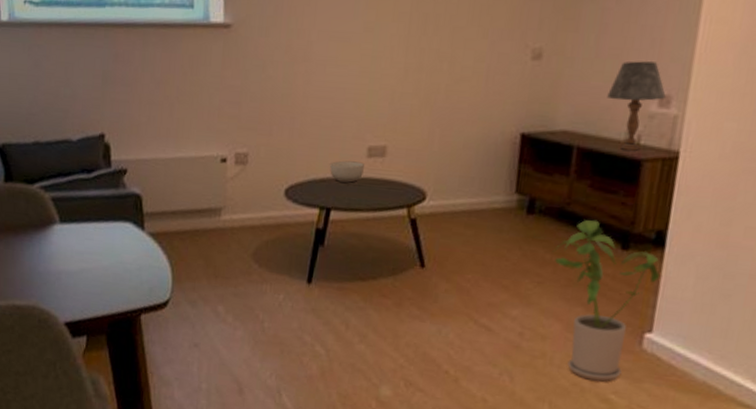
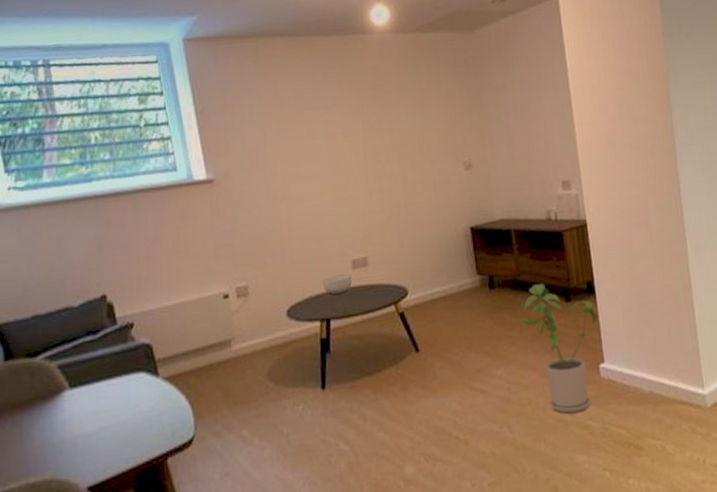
table lamp: present [607,61,666,151] -> none [525,158,566,226]

